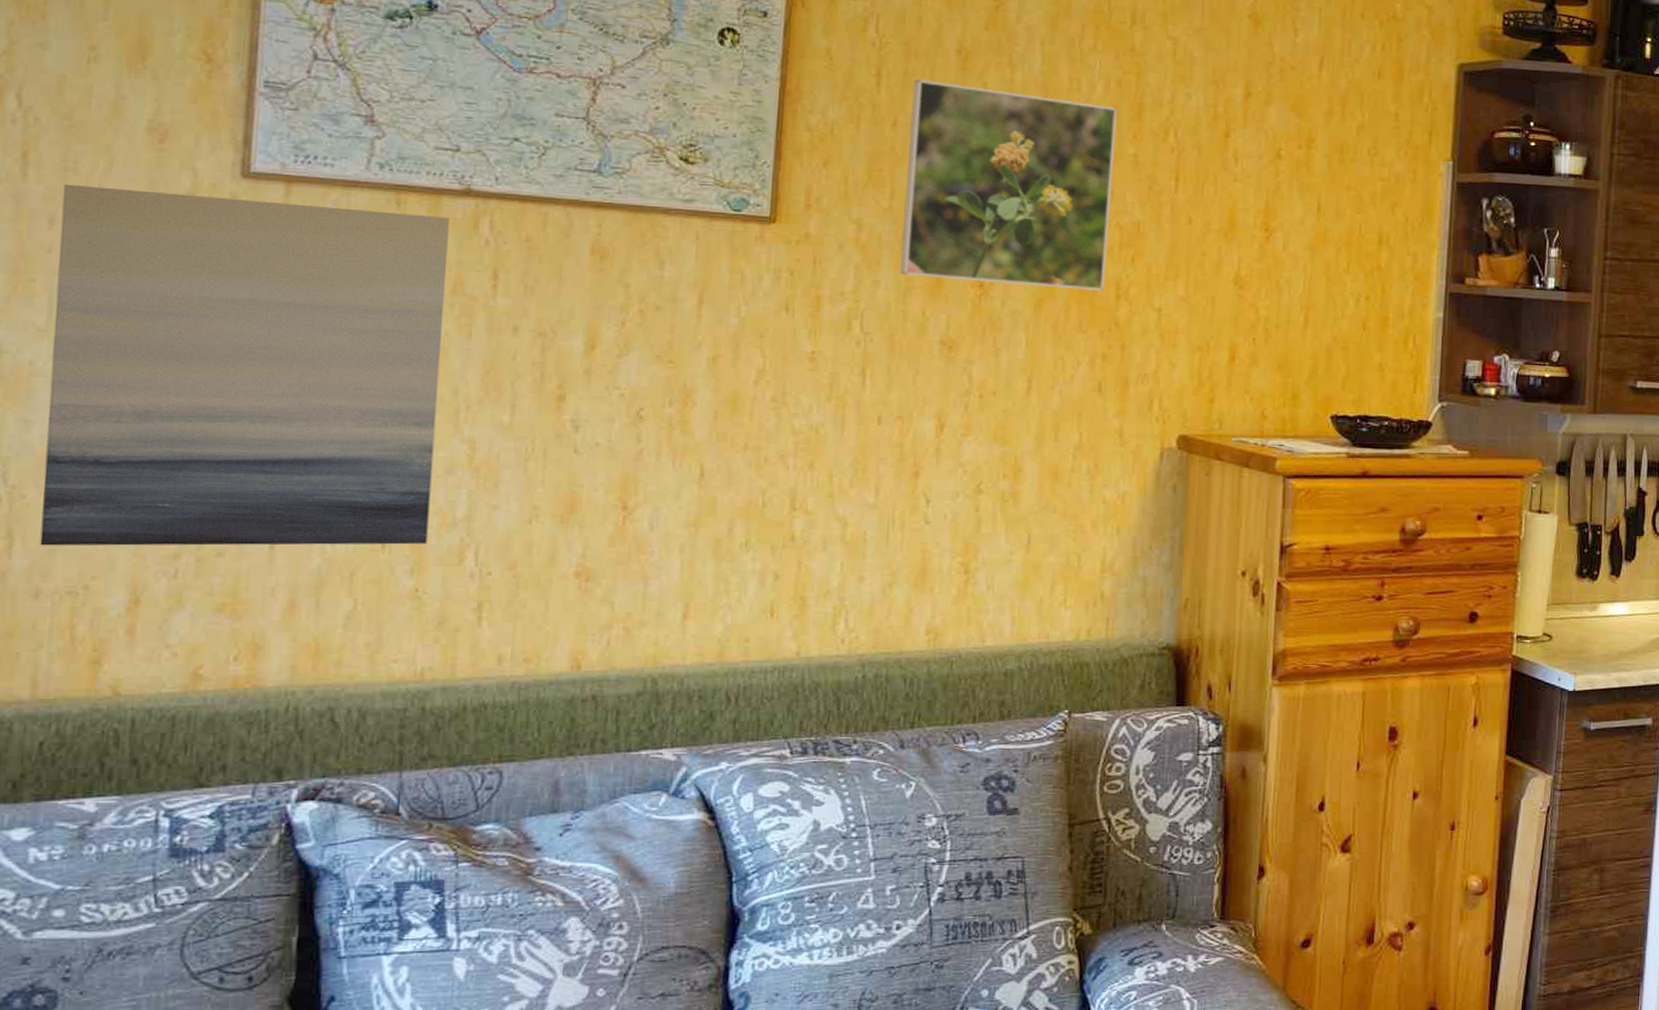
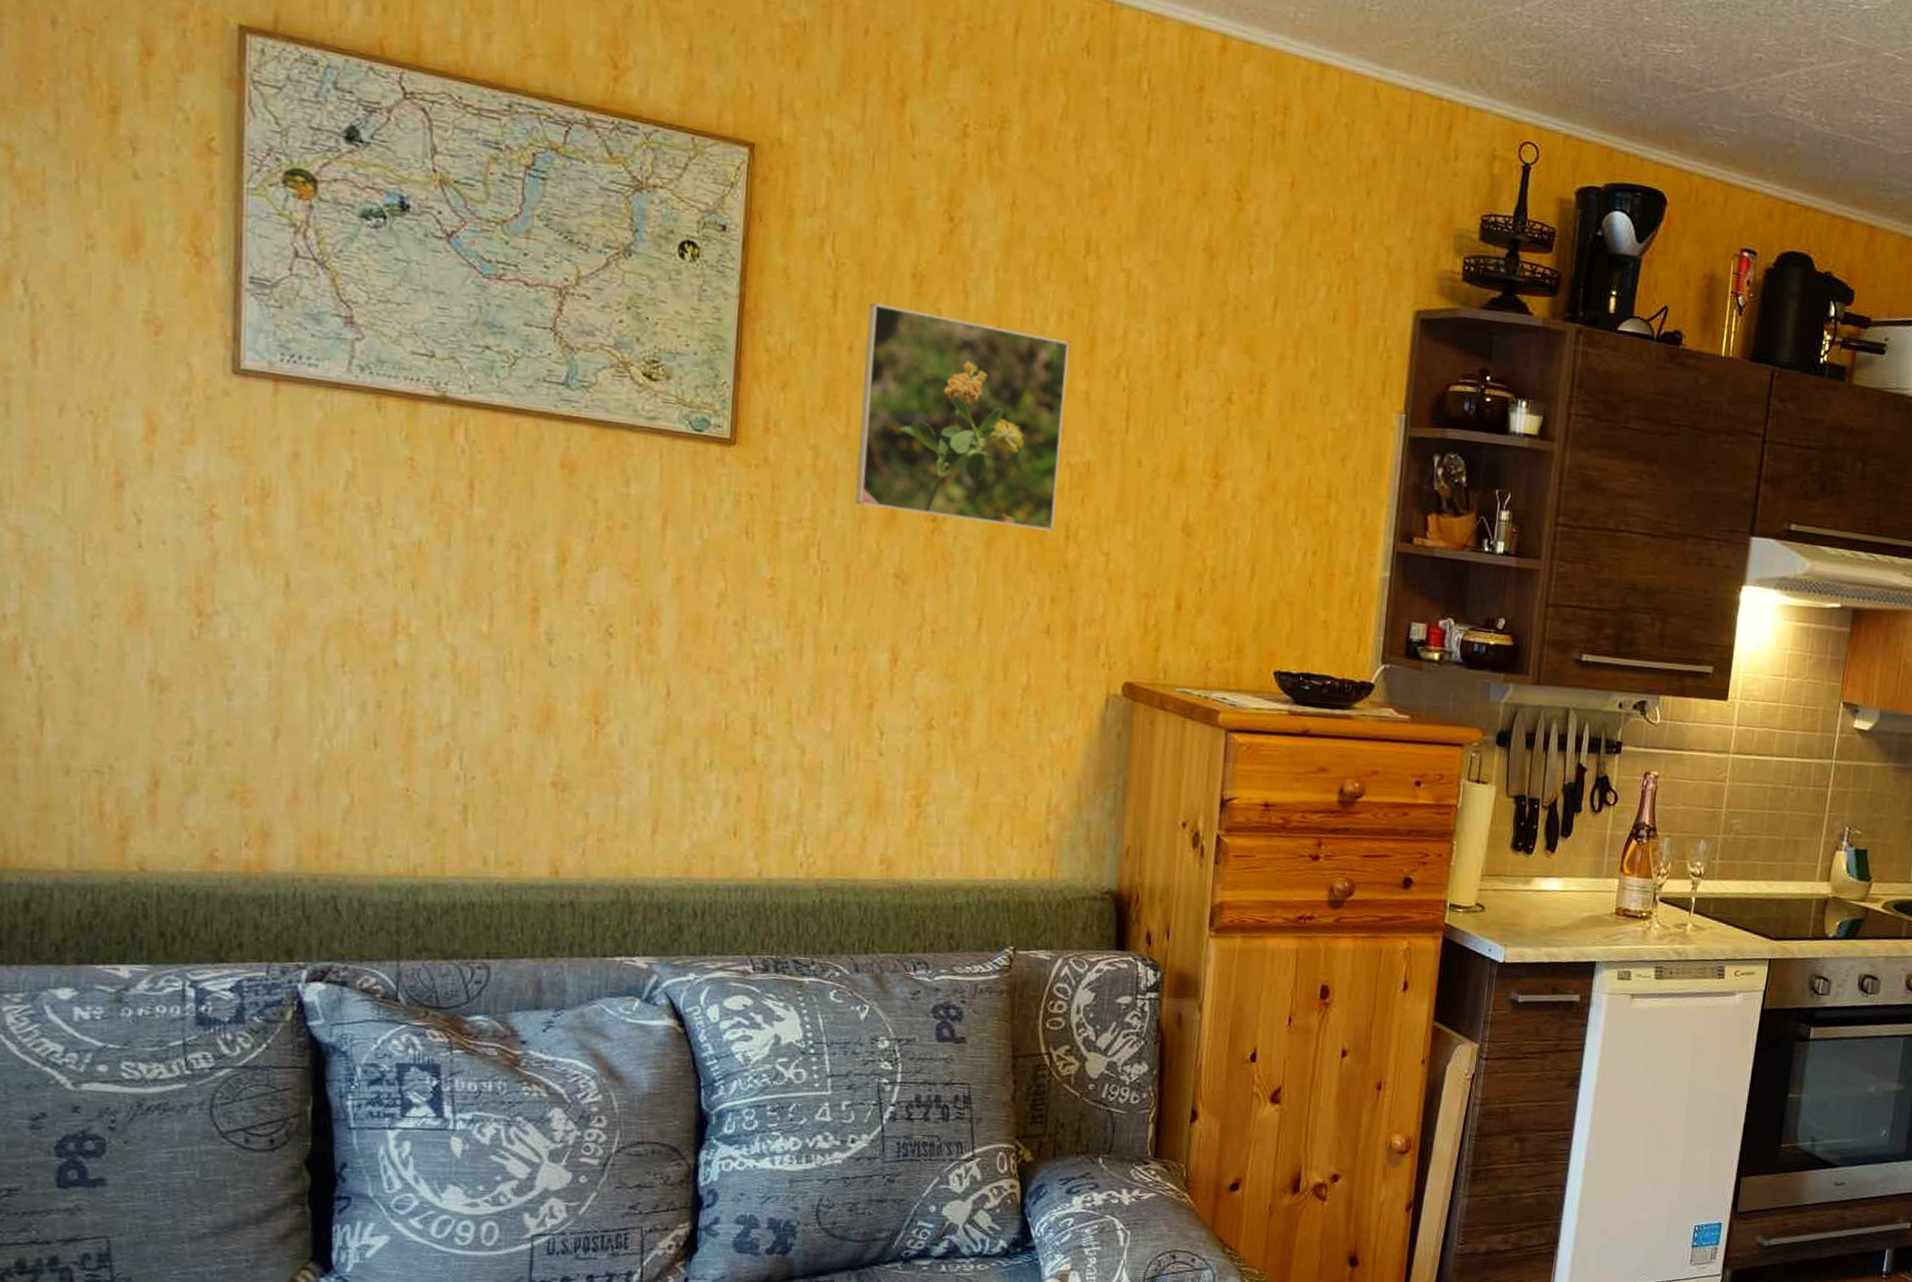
wall art: present [40,183,449,546] -> none [67,372,427,746]

